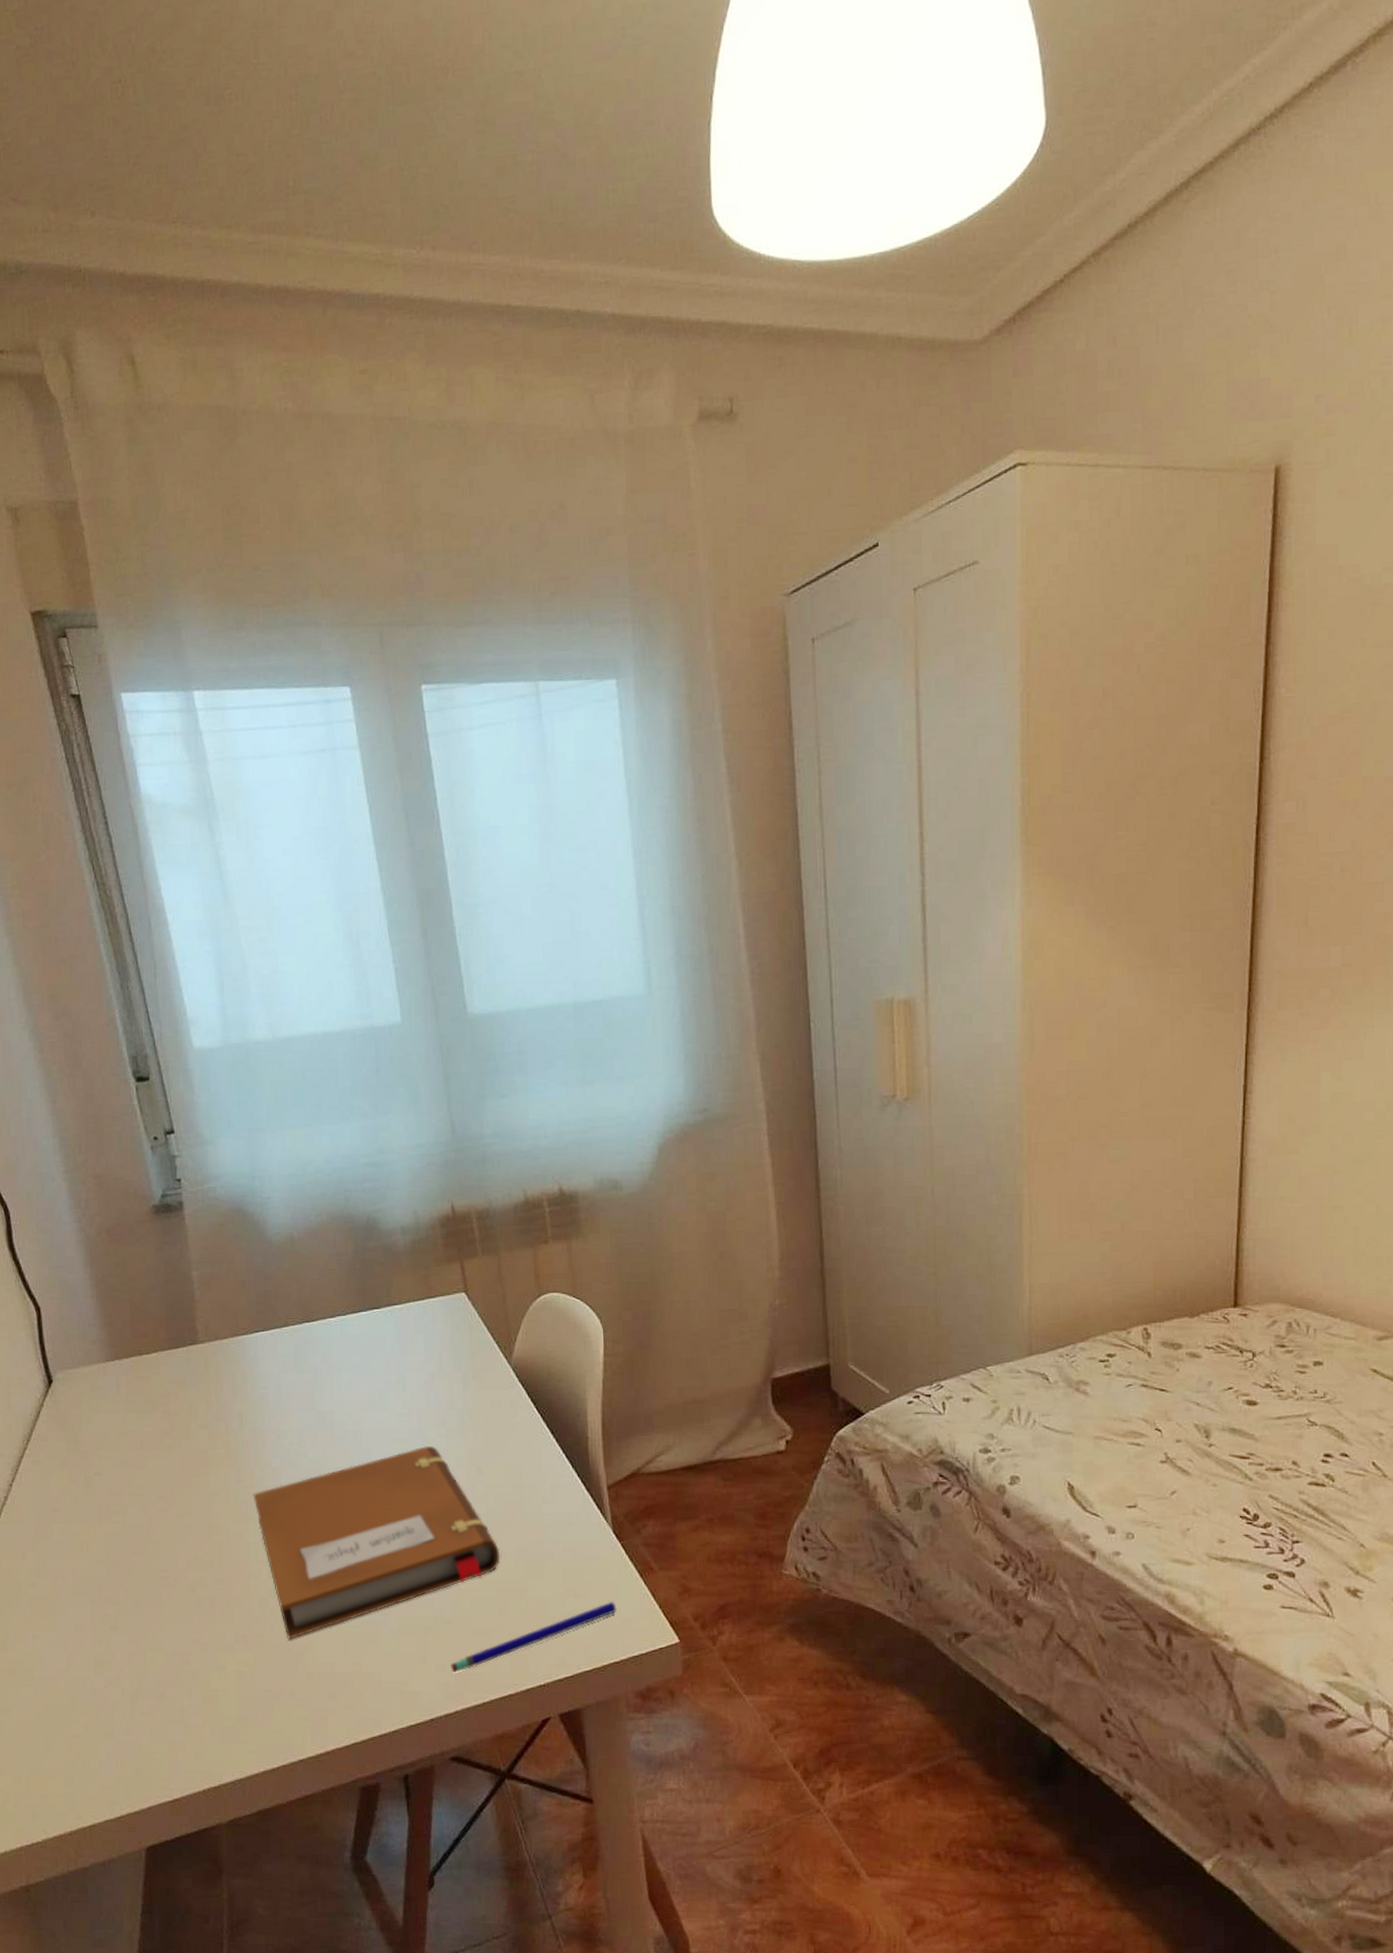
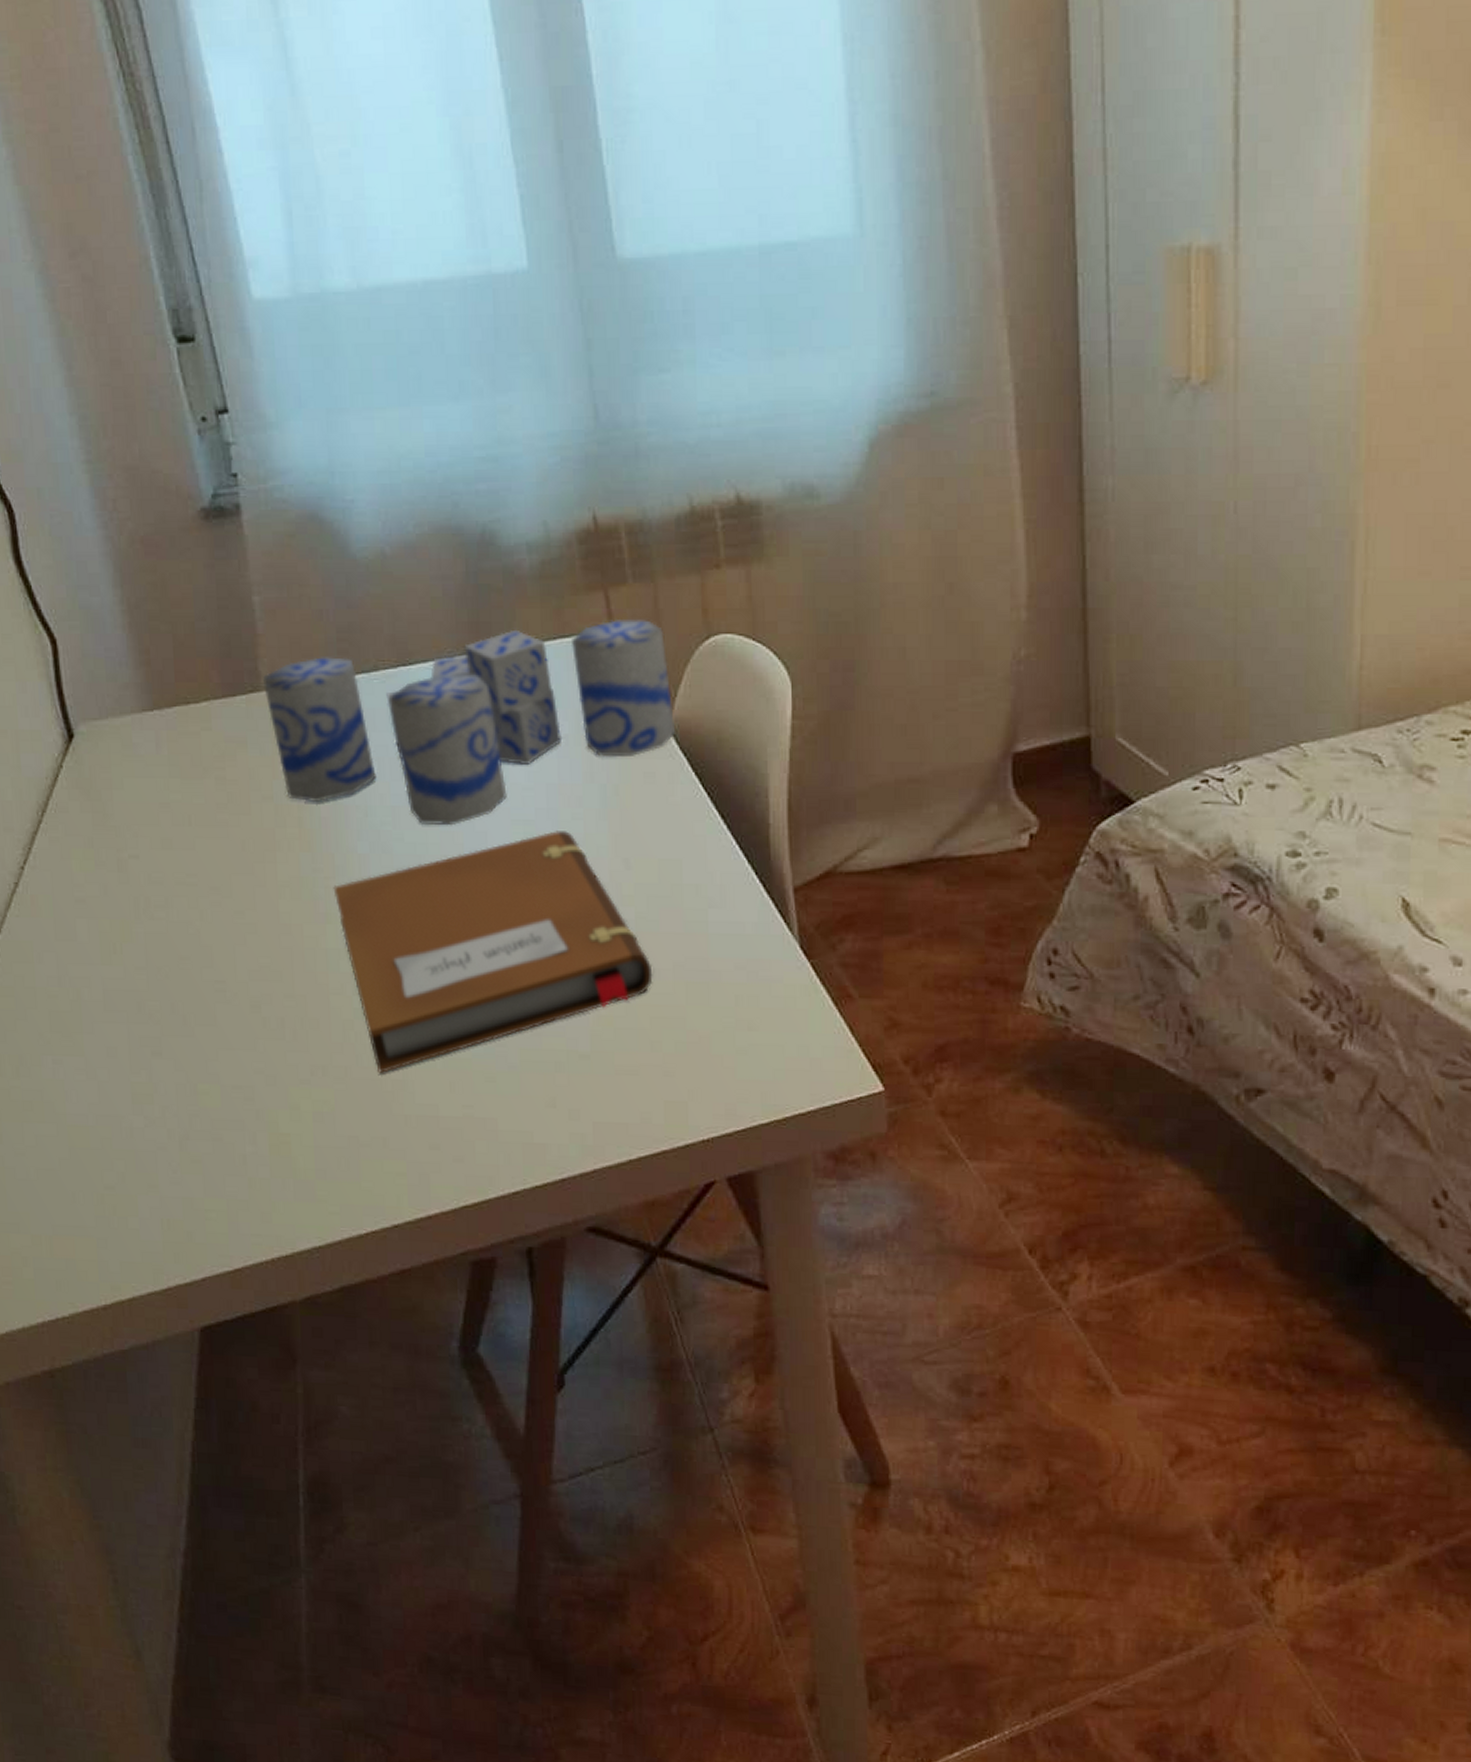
candle: none [199,1283,515,1445] -> present [263,620,675,826]
pen: present [451,1601,617,1673] -> none [588,1036,803,1121]

